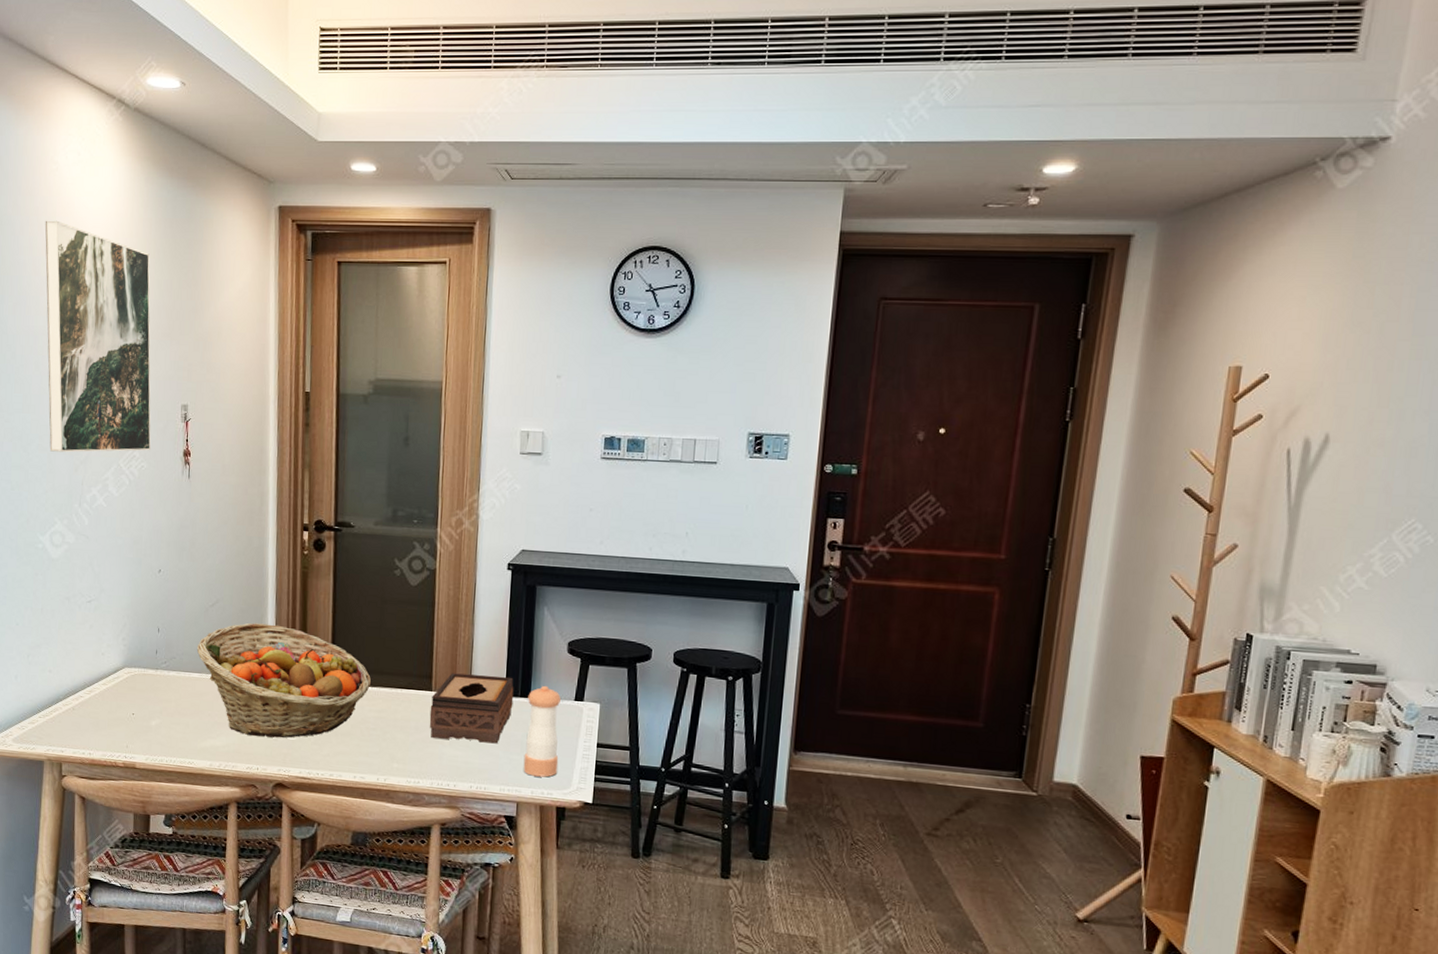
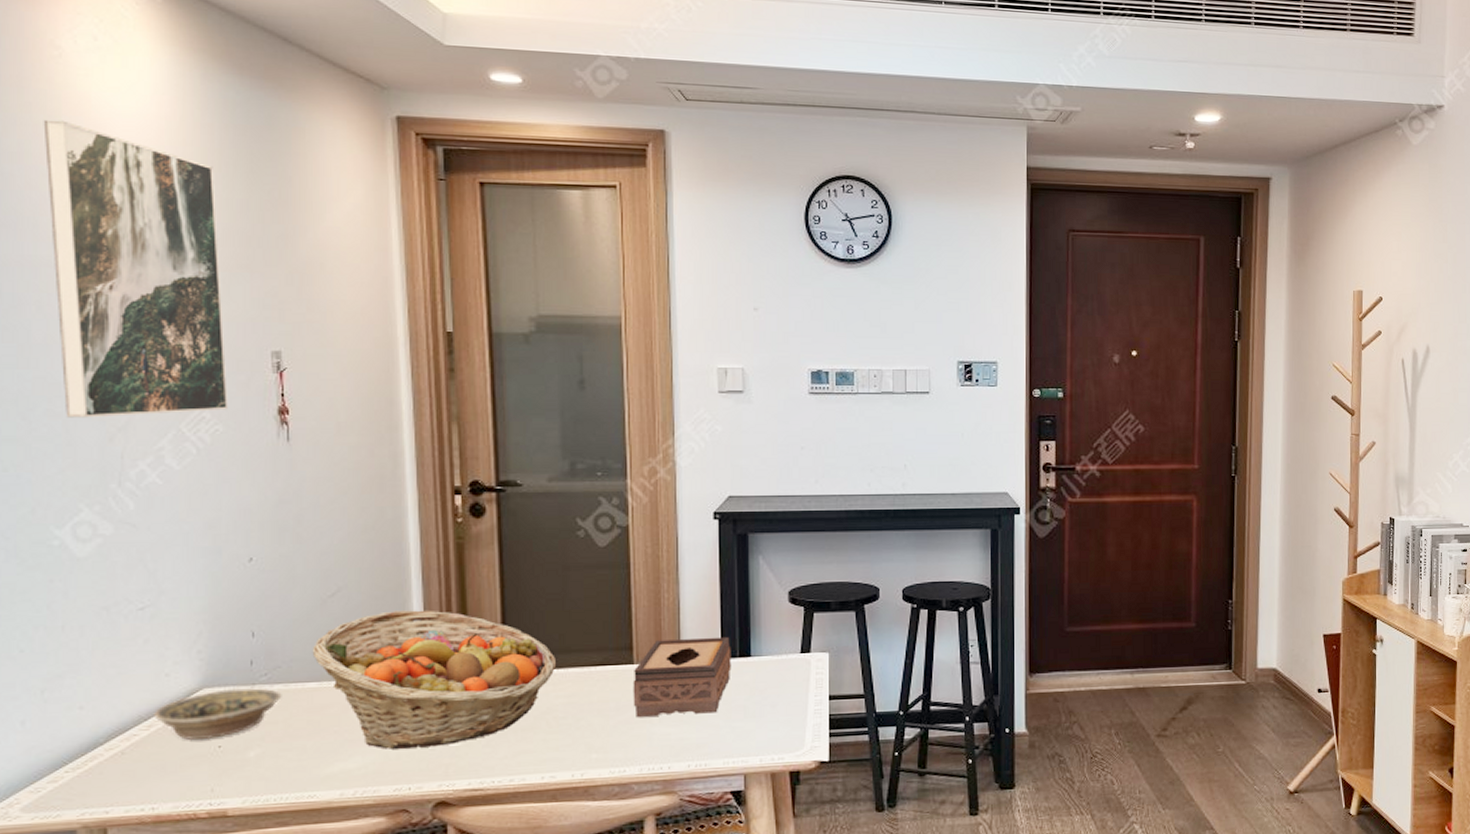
bowl: none [93,670,175,707] -> present [154,688,282,741]
pepper shaker: present [523,685,561,778] -> none [748,641,788,742]

